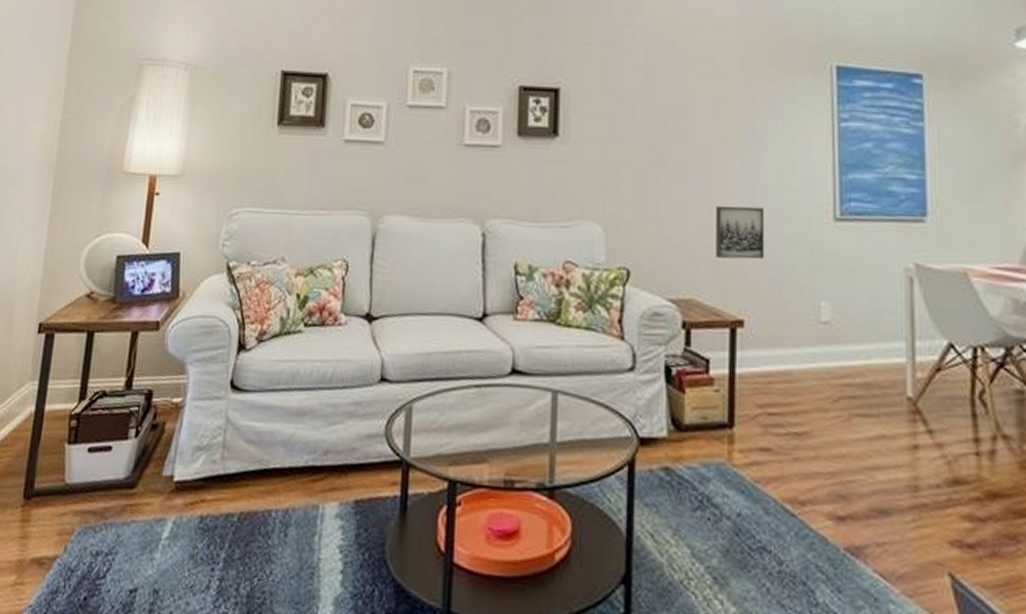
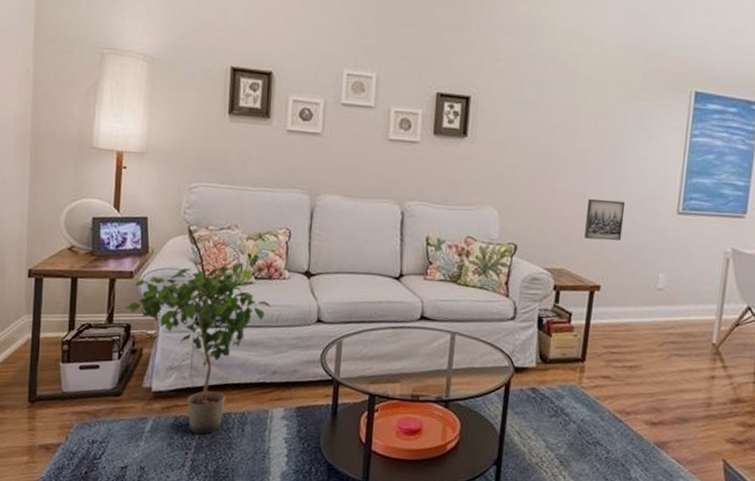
potted plant: none [148,305,324,542] -> present [126,262,271,435]

